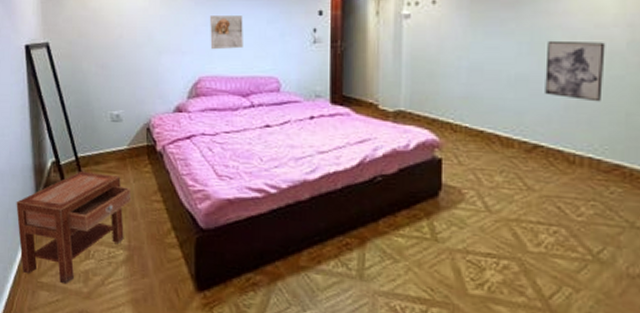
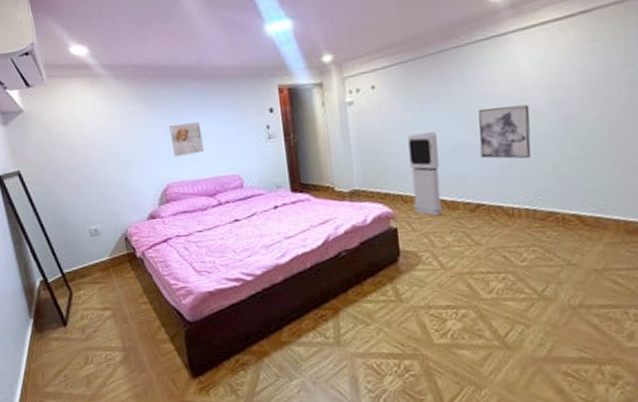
nightstand: present [16,170,132,285] -> none [12,284,120,391]
air purifier: none [463,58,497,152] -> present [407,132,442,216]

